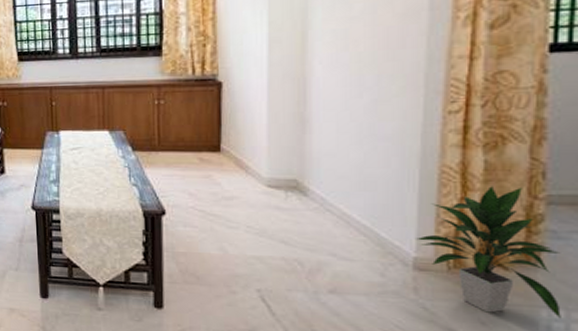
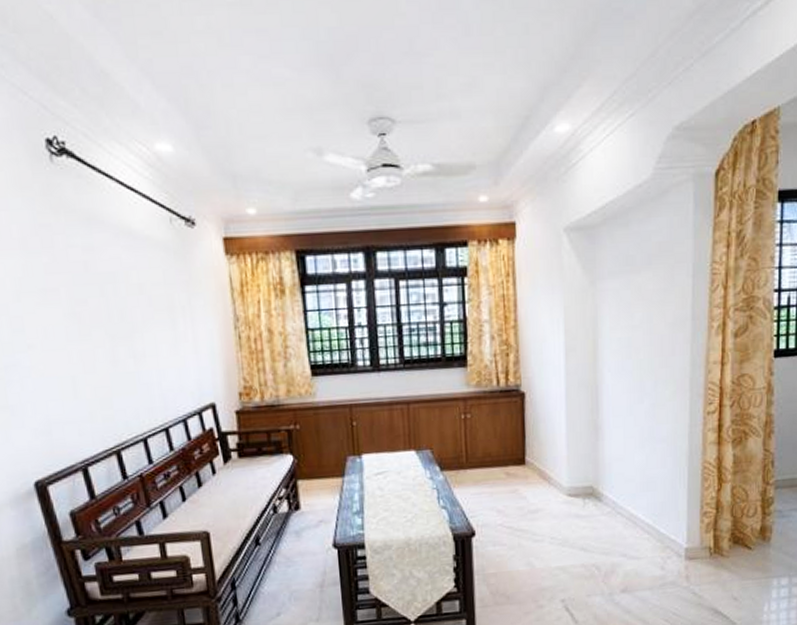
indoor plant: present [416,186,561,319] -> none [687,475,786,589]

